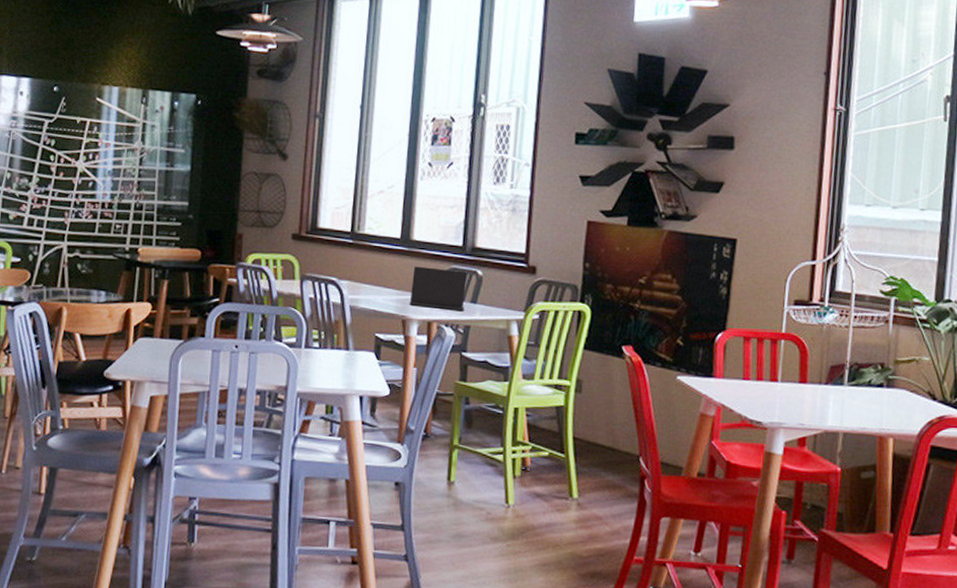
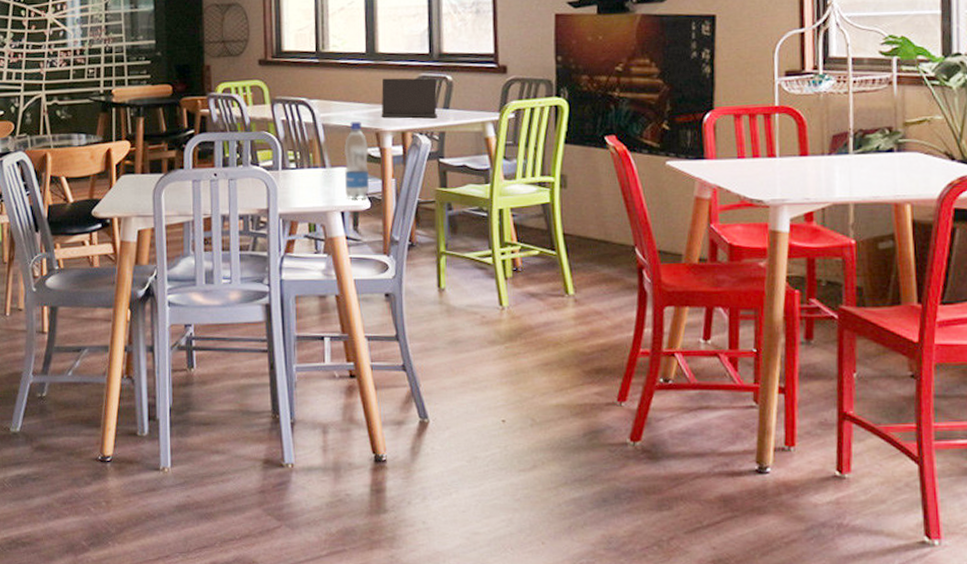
bottle: none [366,306,394,386] -> present [343,121,369,199]

